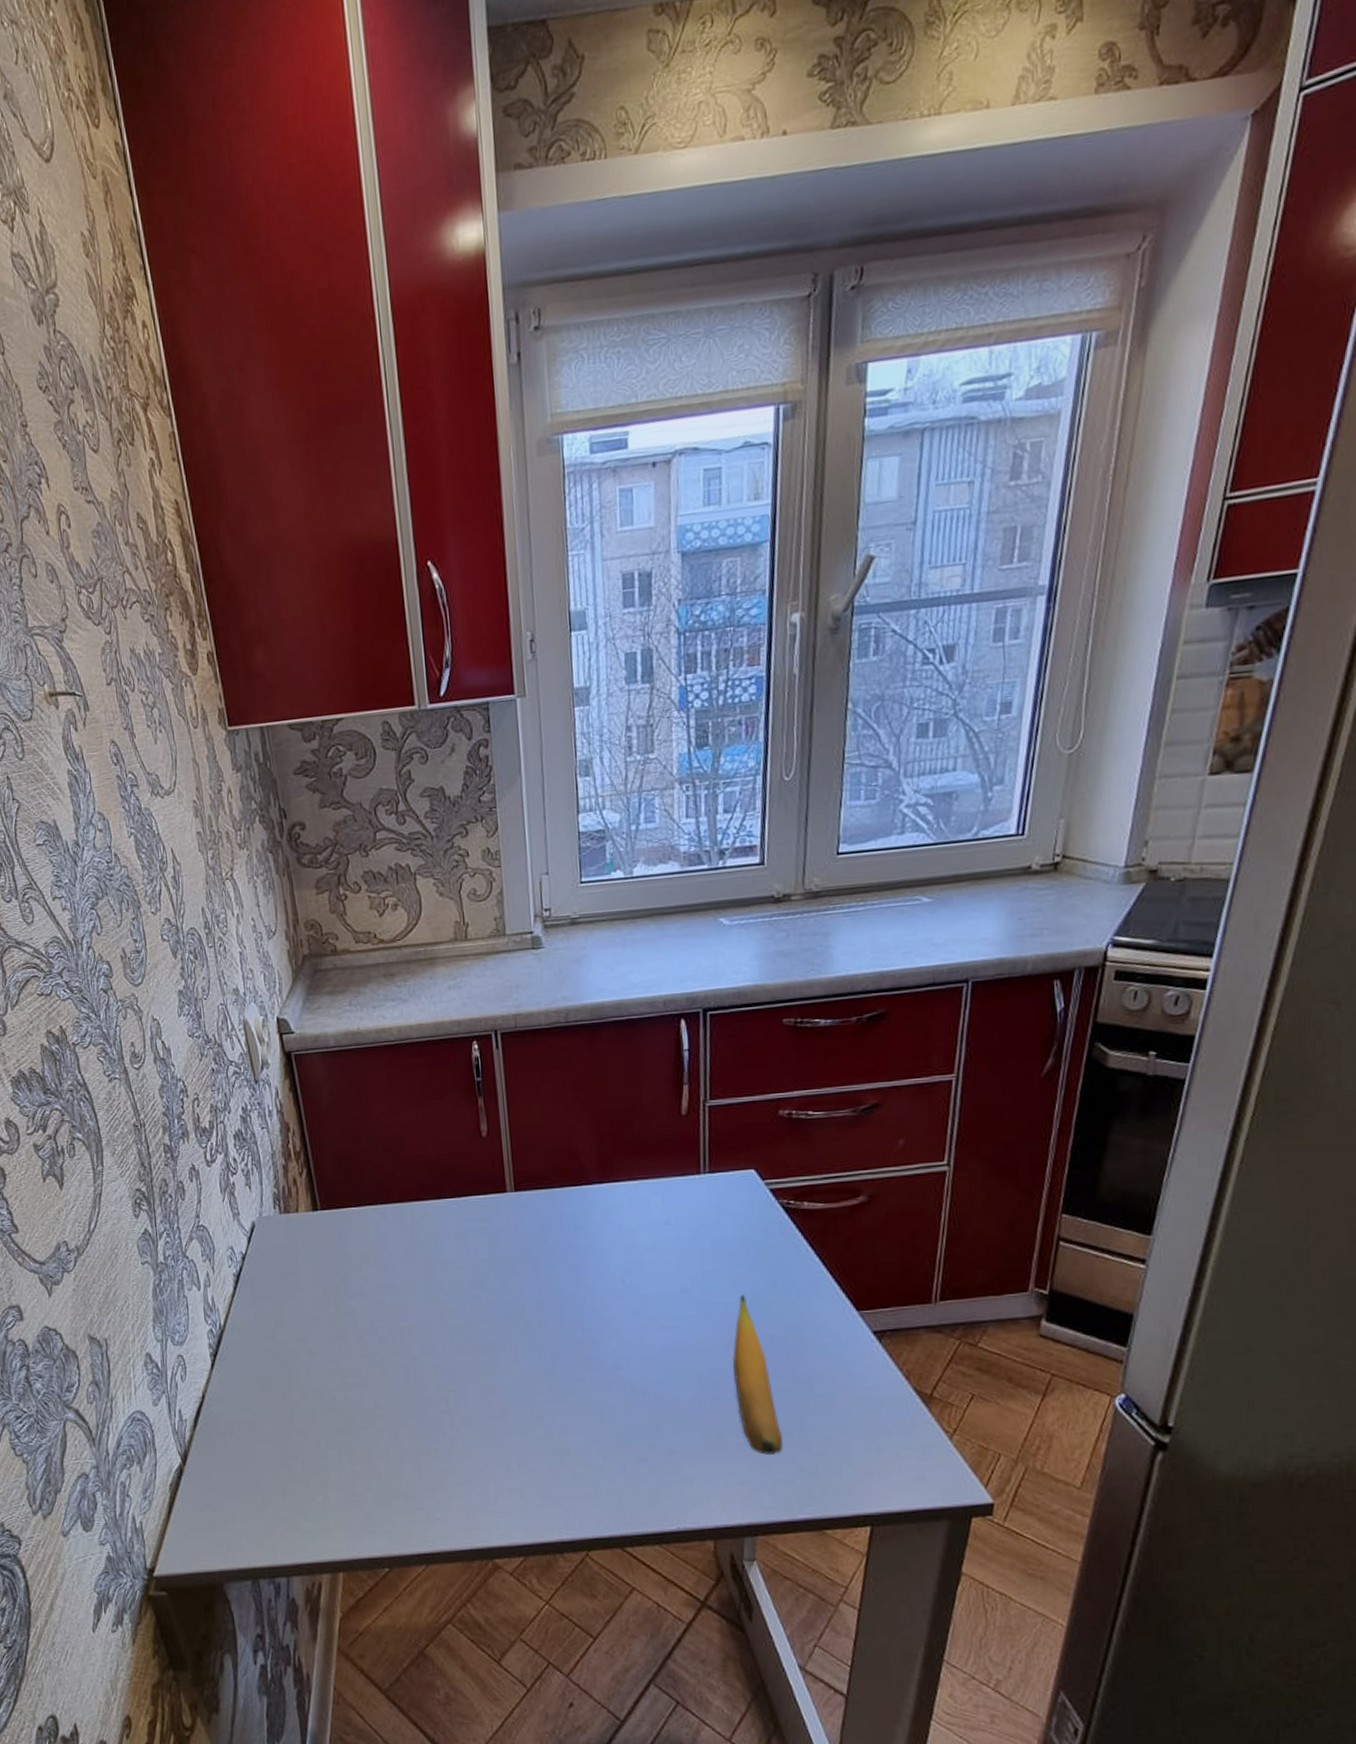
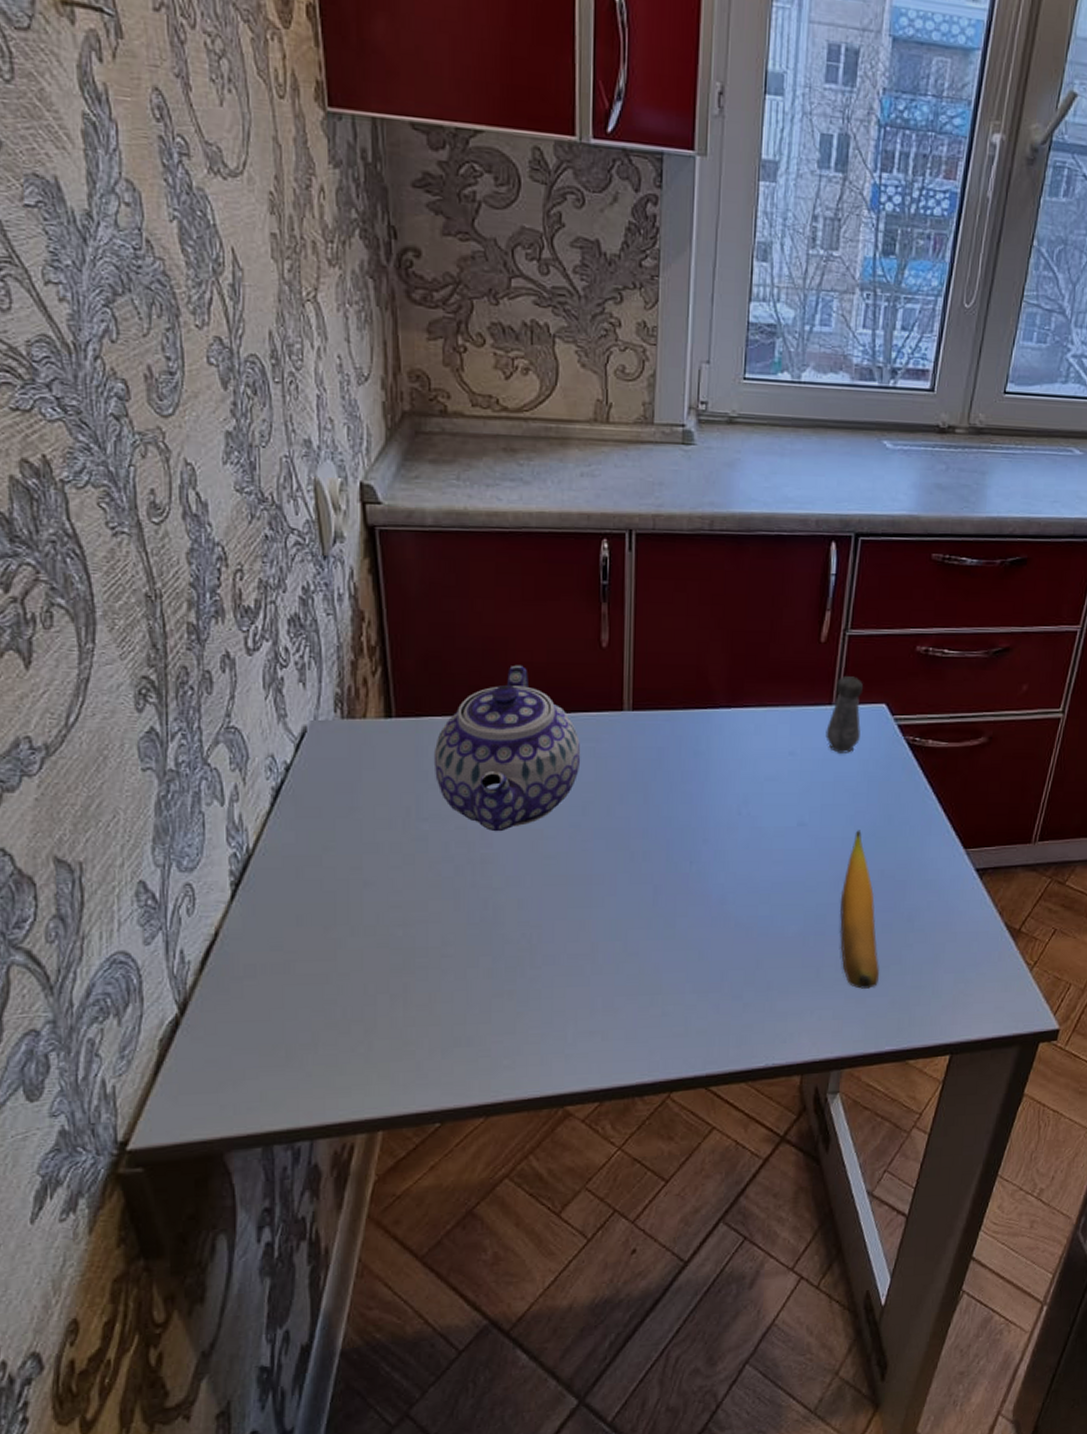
teapot: none [353,1158,475,1306] -> present [433,664,581,832]
salt shaker: none [697,1145,733,1220] -> present [825,676,863,753]

